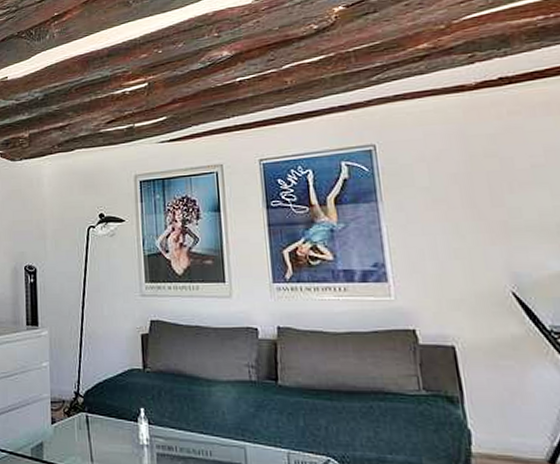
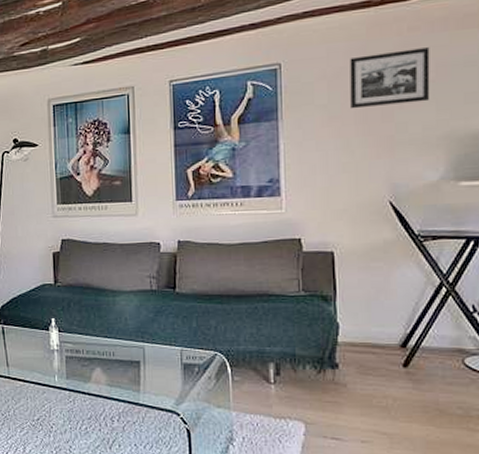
picture frame: none [448,132,543,193] -> present [350,47,430,109]

